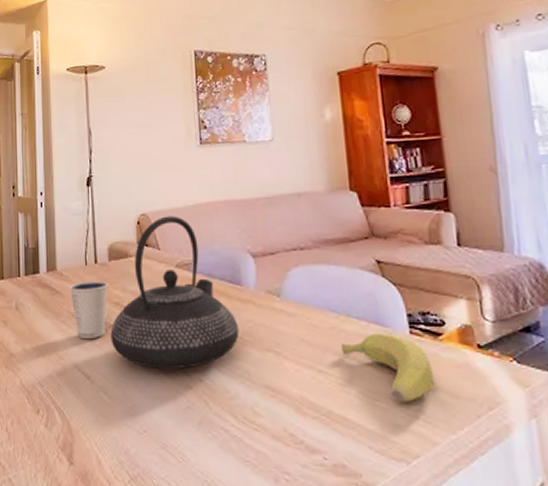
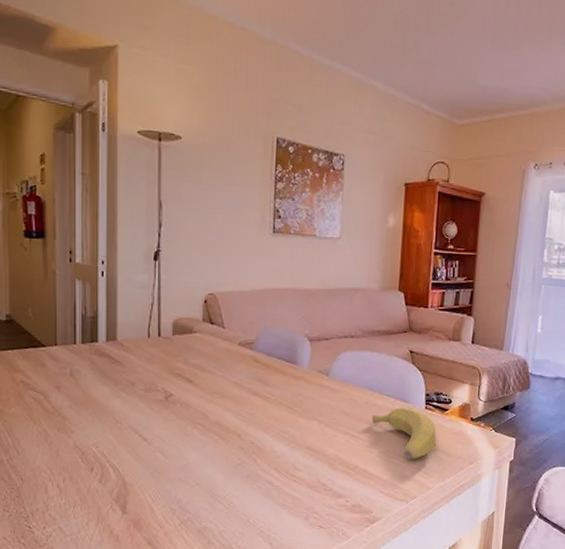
dixie cup: present [69,280,108,338] -> none [129,352,171,405]
teapot: present [110,215,239,369] -> none [170,297,290,433]

